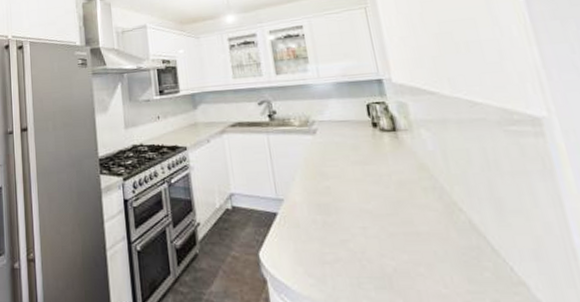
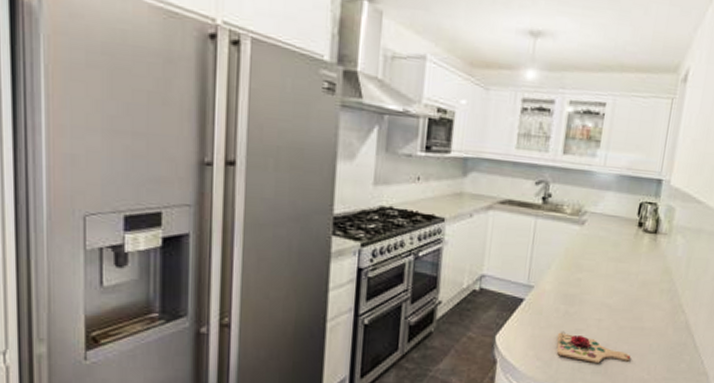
cutting board: none [322,243,417,277] -> present [557,331,631,363]

